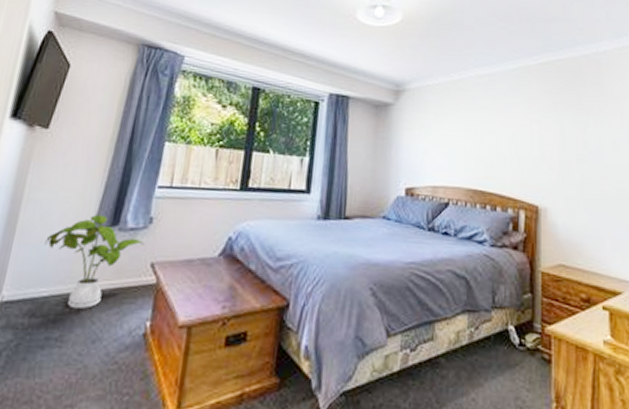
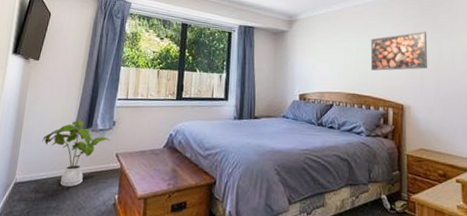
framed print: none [499,112,569,161] -> present [371,31,427,71]

